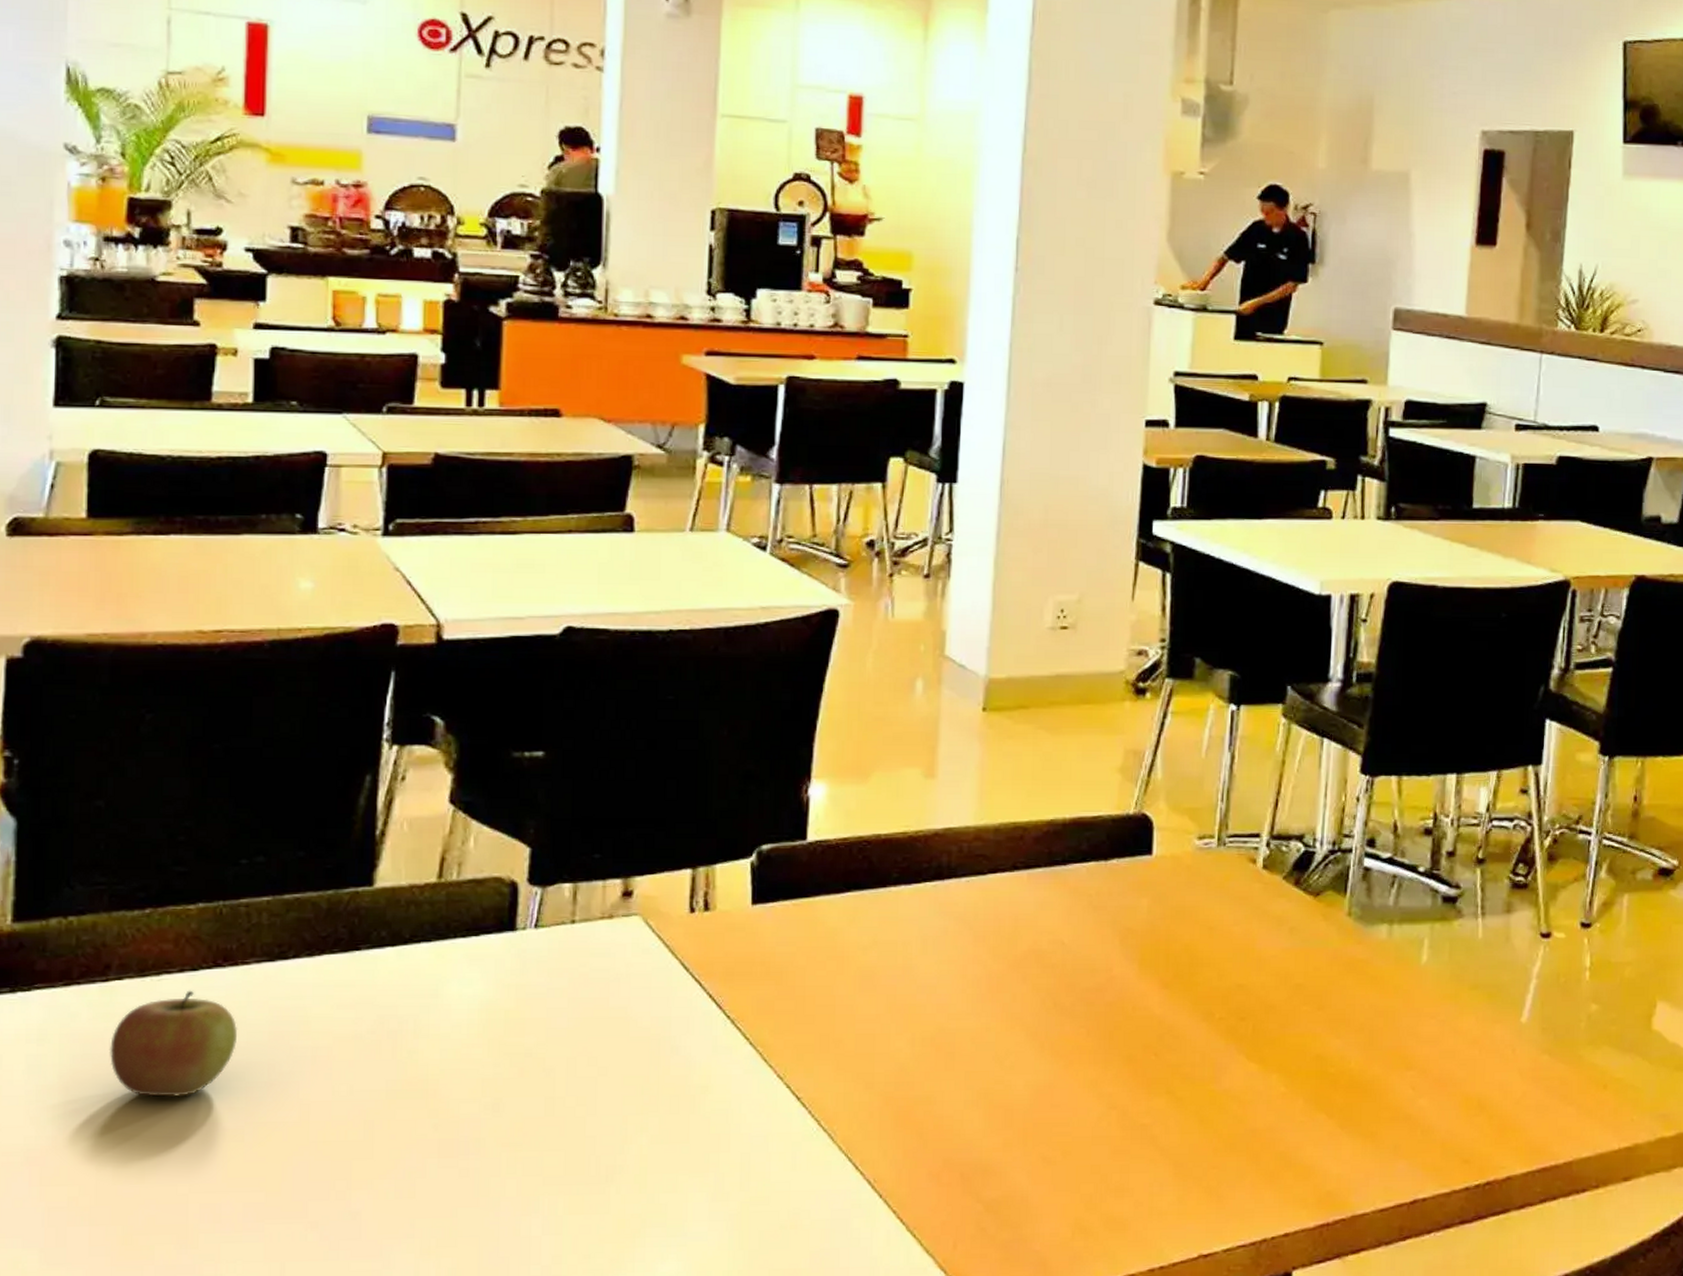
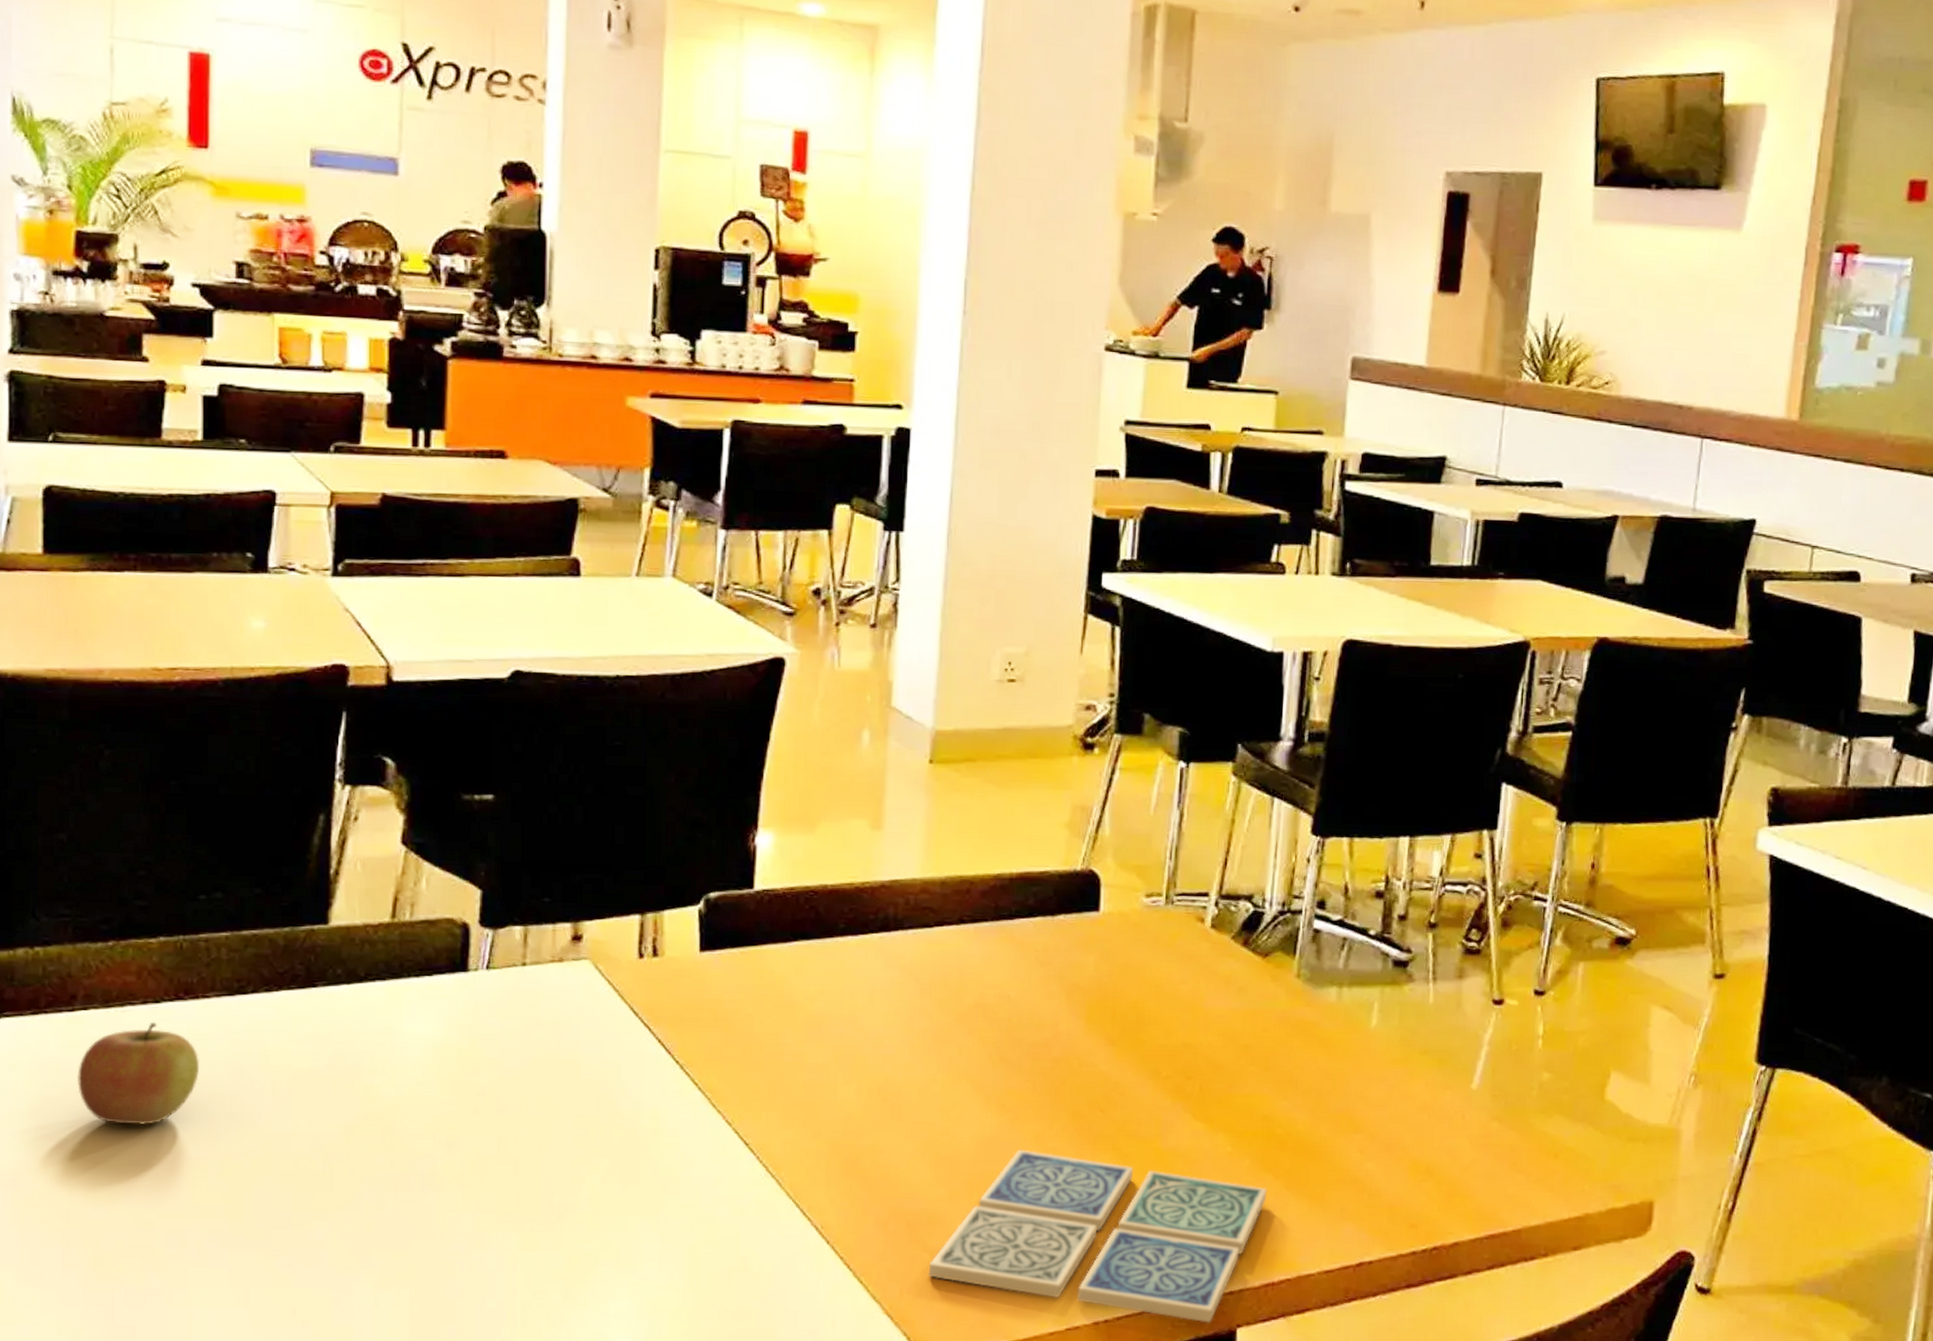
drink coaster: none [982,1096,1321,1266] -> present [928,1149,1267,1323]

